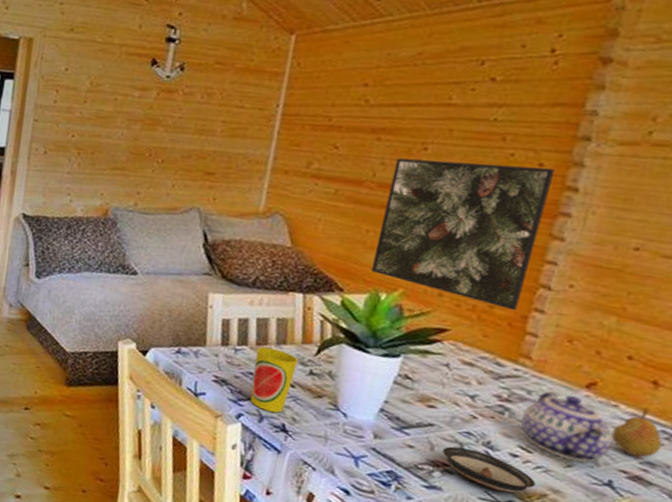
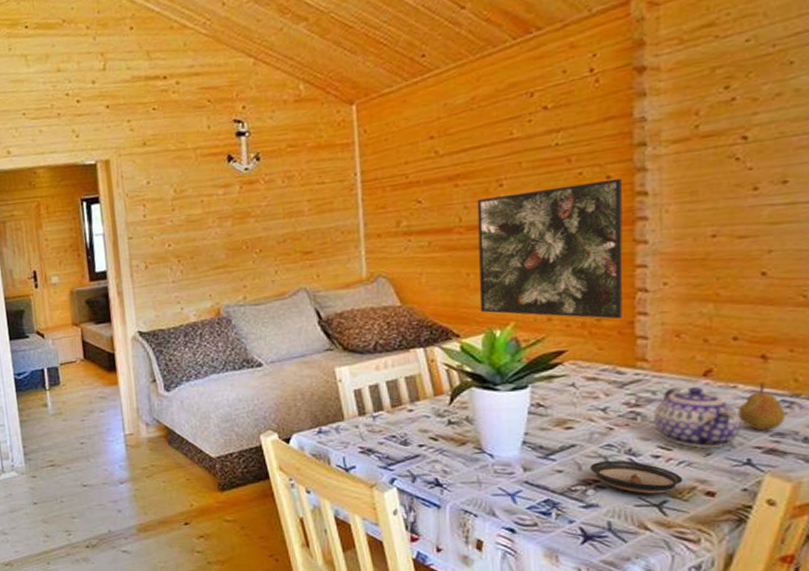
cup: present [250,346,298,413] -> none [393,407,435,470]

